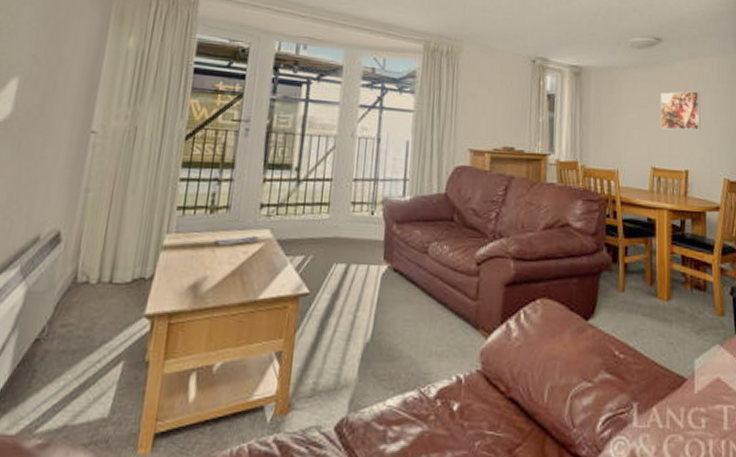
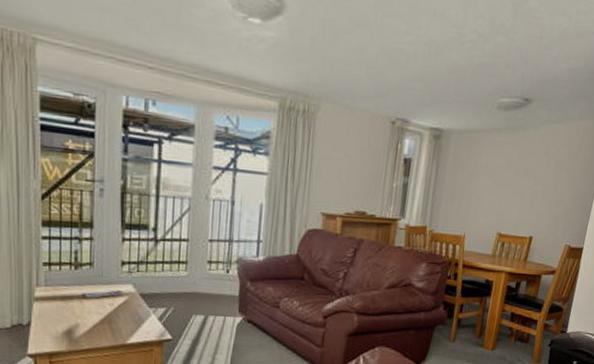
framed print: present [660,90,701,131] -> none [513,157,560,198]

